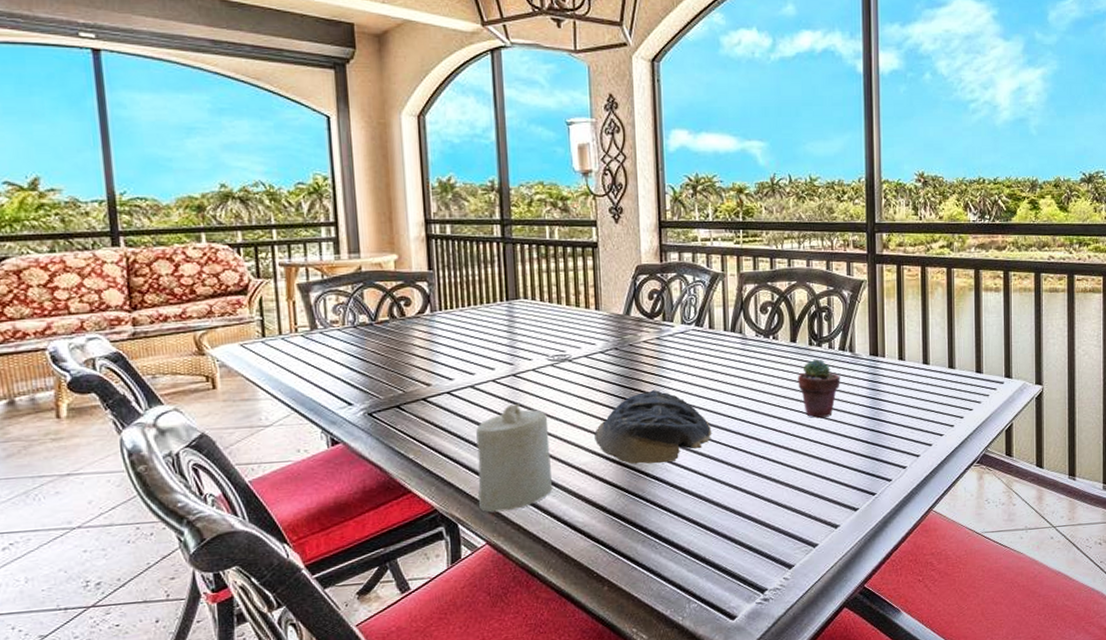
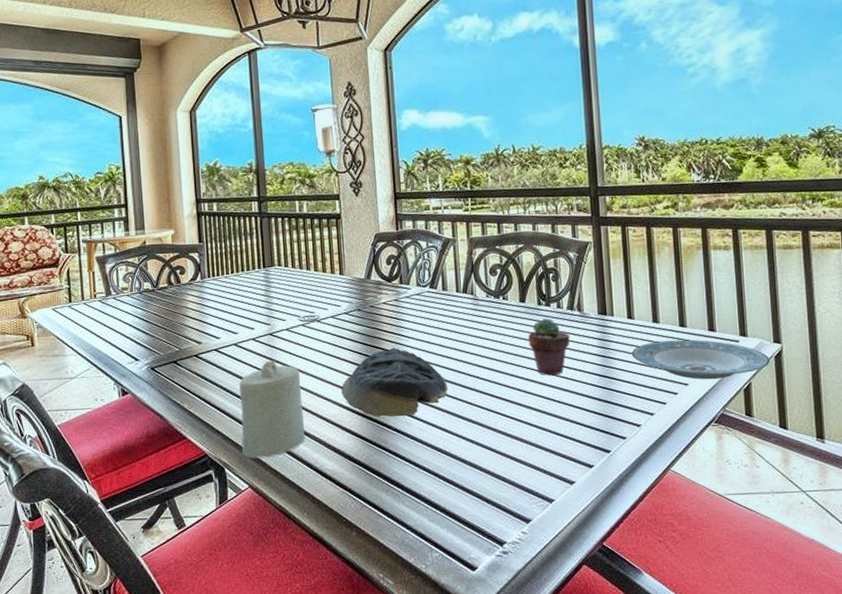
plate: none [901,381,1032,421] -> present [631,339,771,380]

